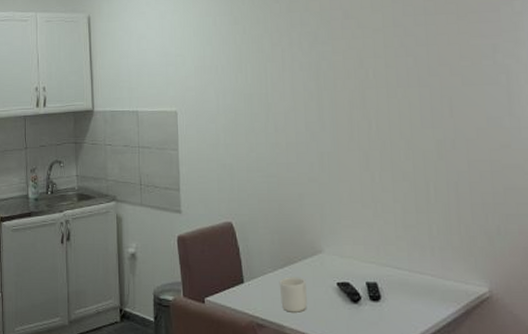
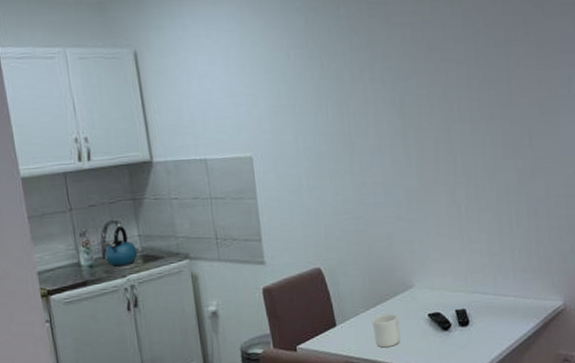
kettle: none [48,166,74,202] -> present [105,226,138,267]

